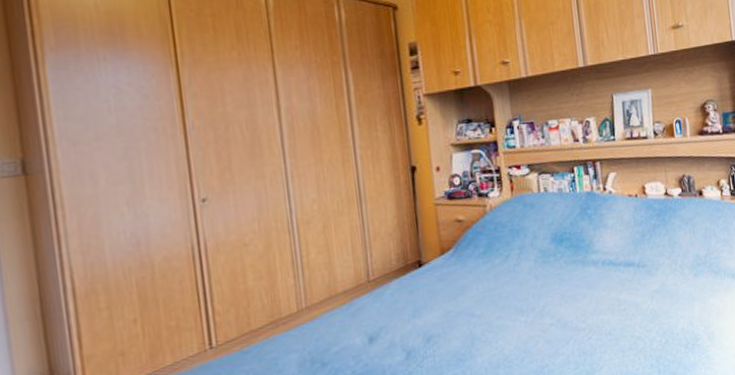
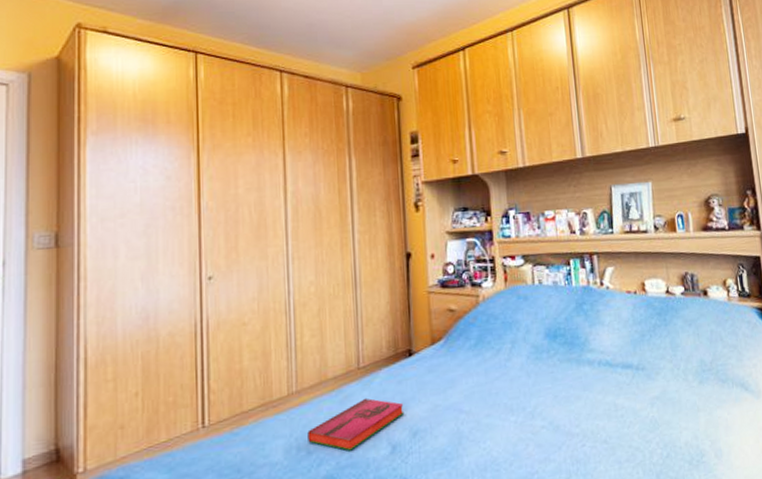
hardback book: none [320,309,417,360] -> present [307,397,405,451]

